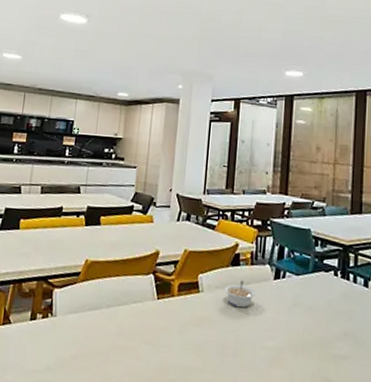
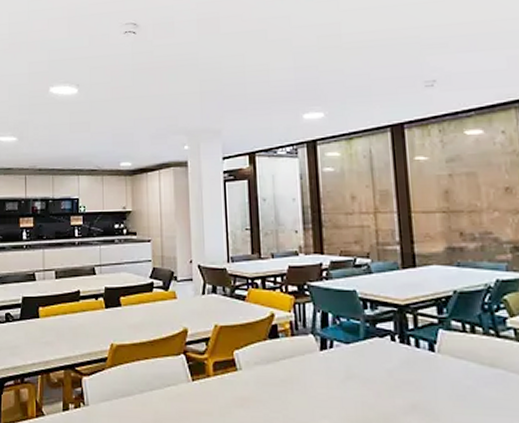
legume: present [225,280,255,308] -> none [265,354,301,385]

